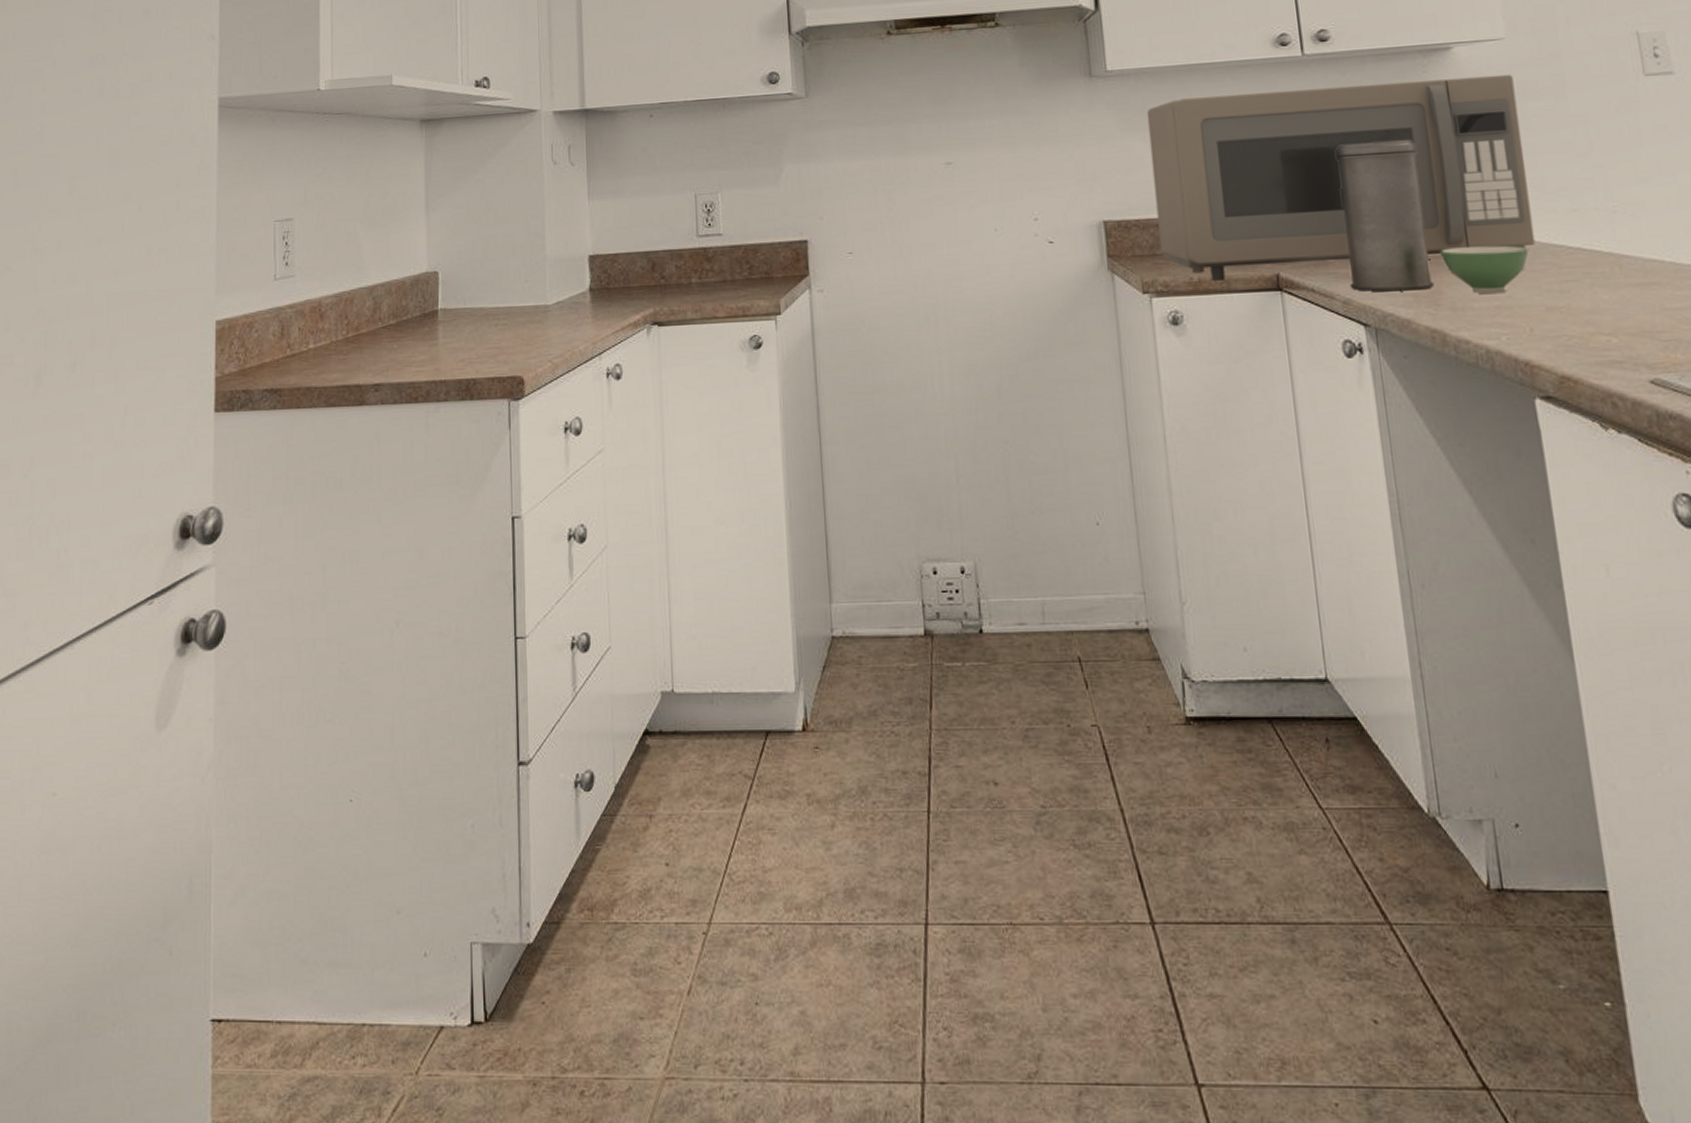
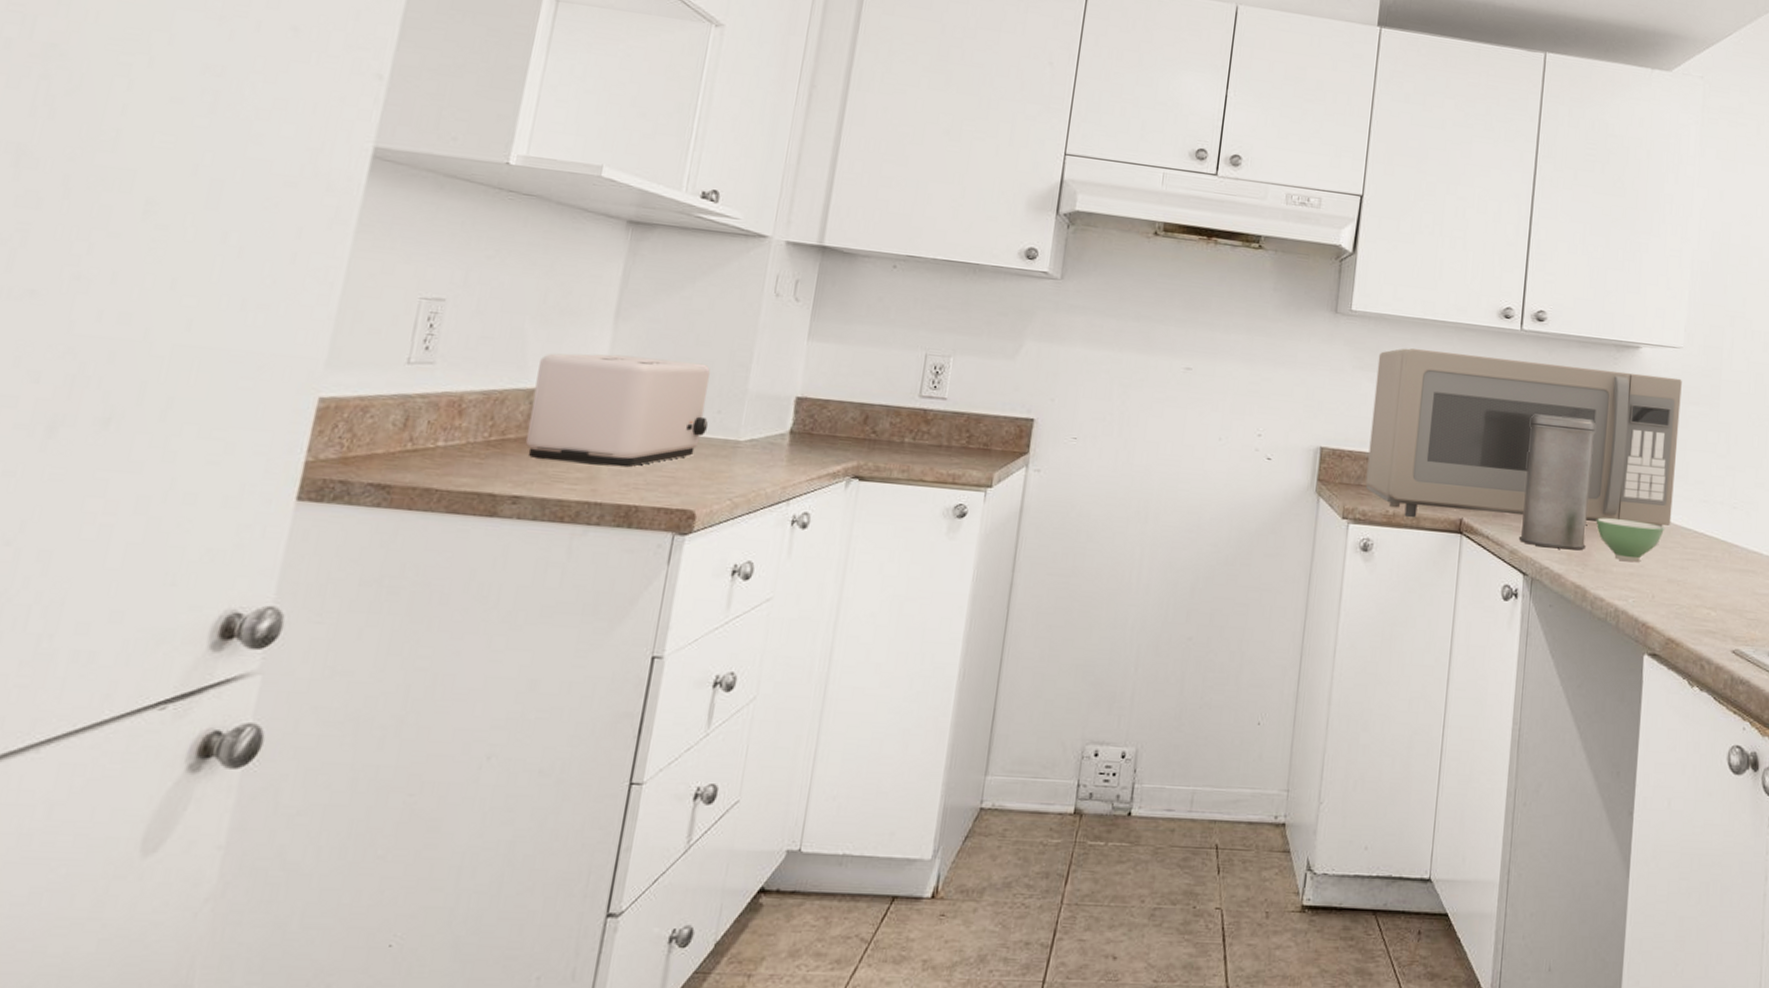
toaster: none [374,238,519,349] -> present [525,353,710,468]

